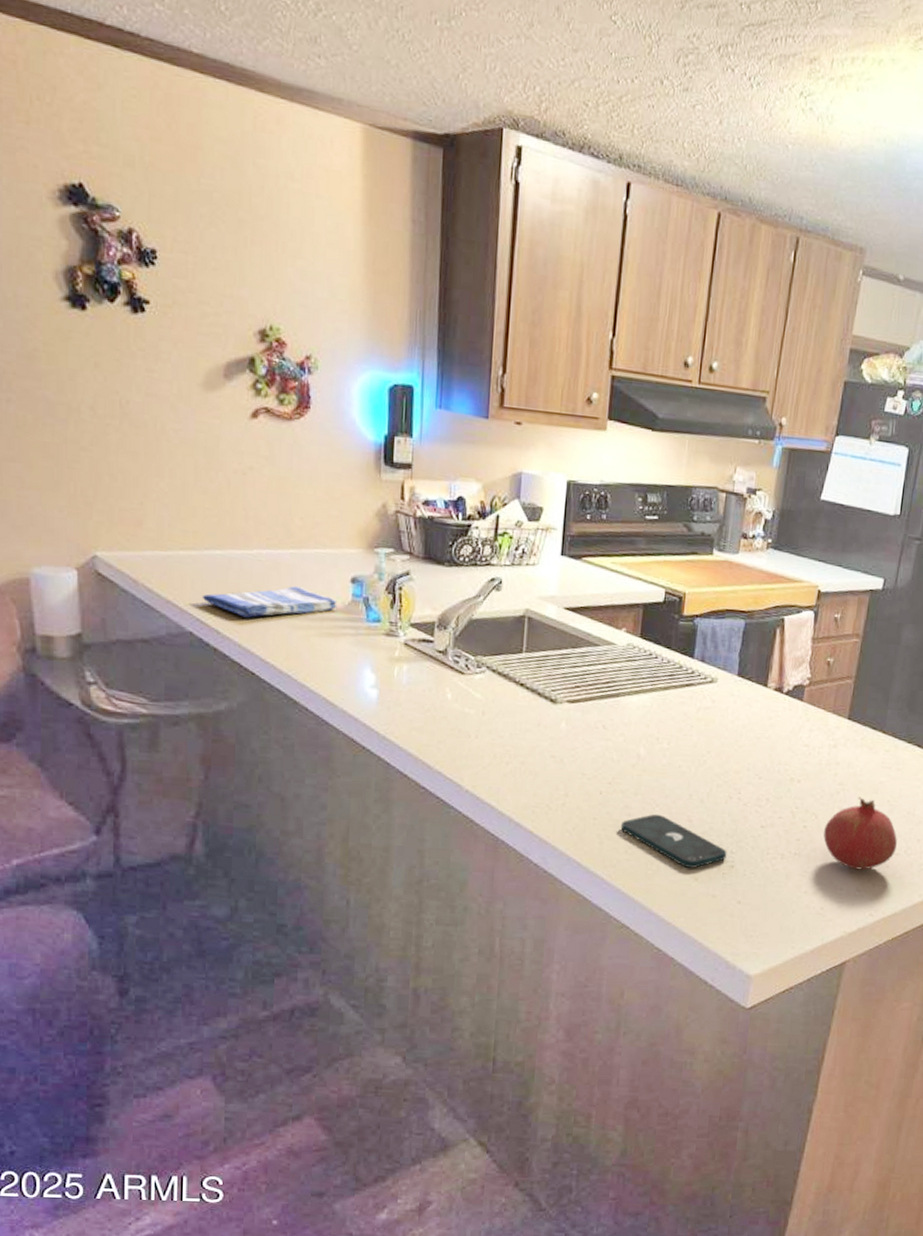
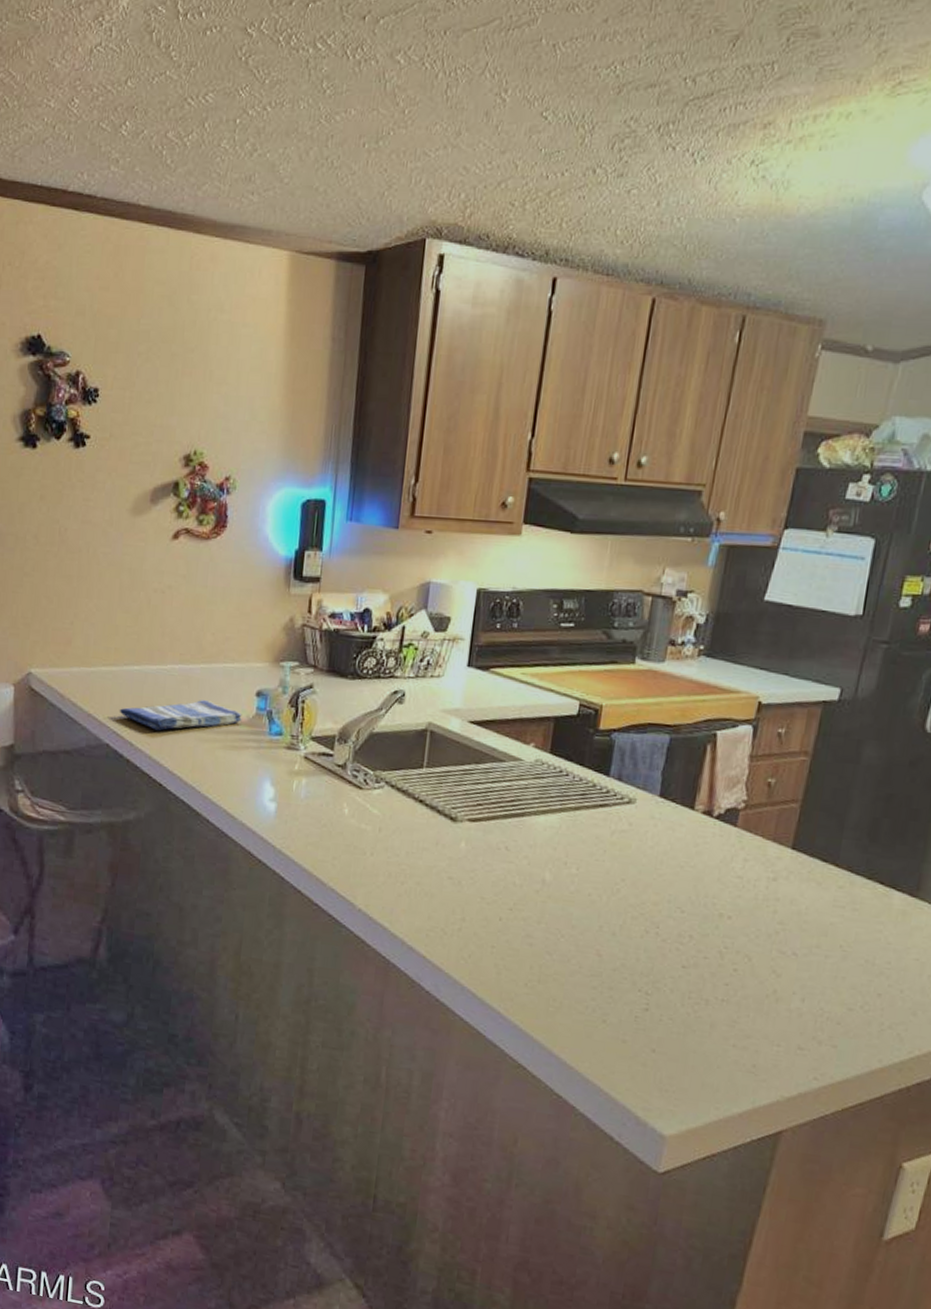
smartphone: present [620,814,727,868] -> none [520,945,641,1009]
fruit: present [823,797,897,870] -> none [758,939,851,1026]

